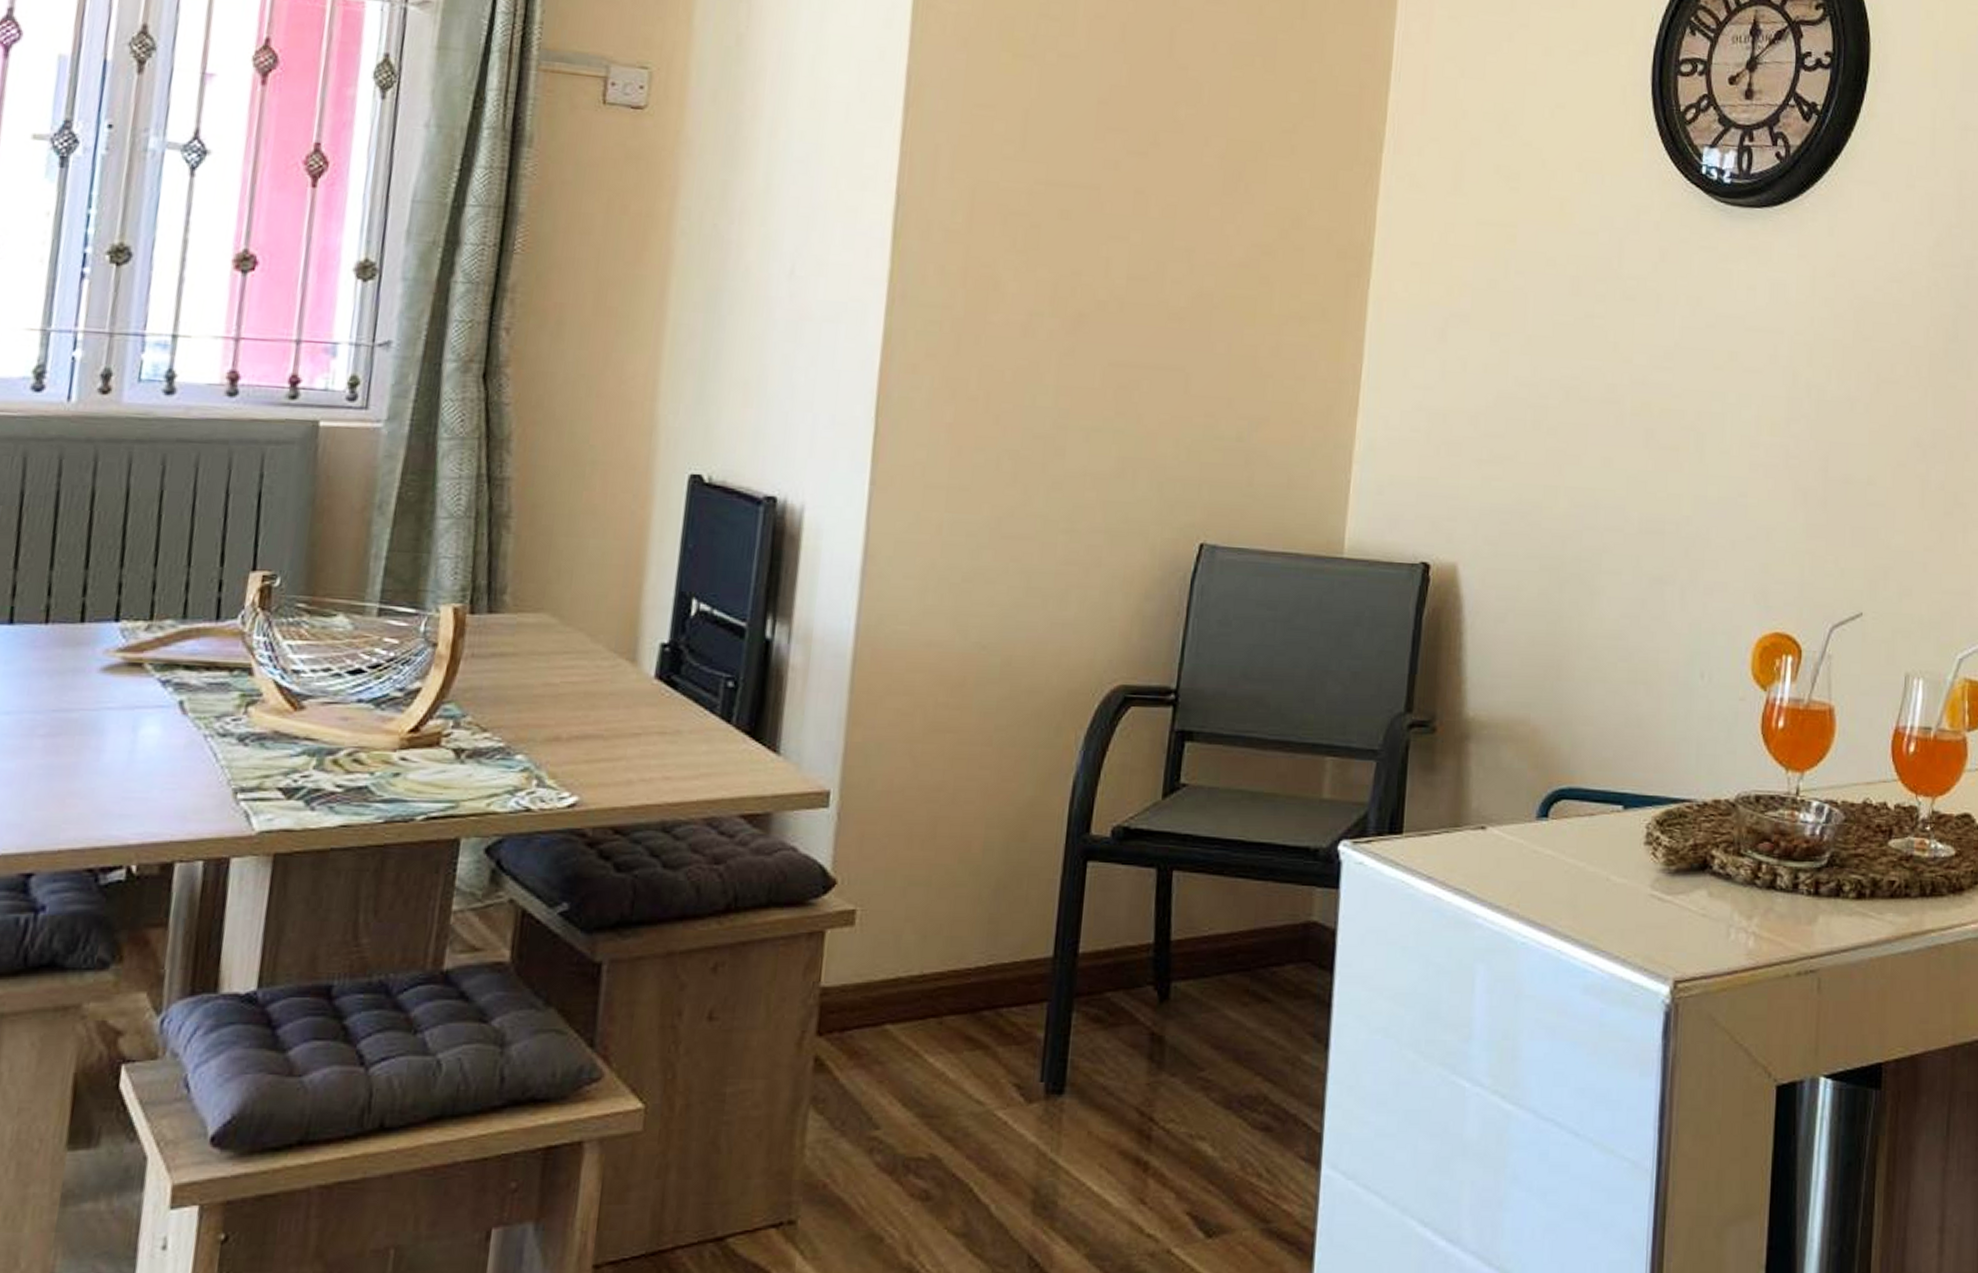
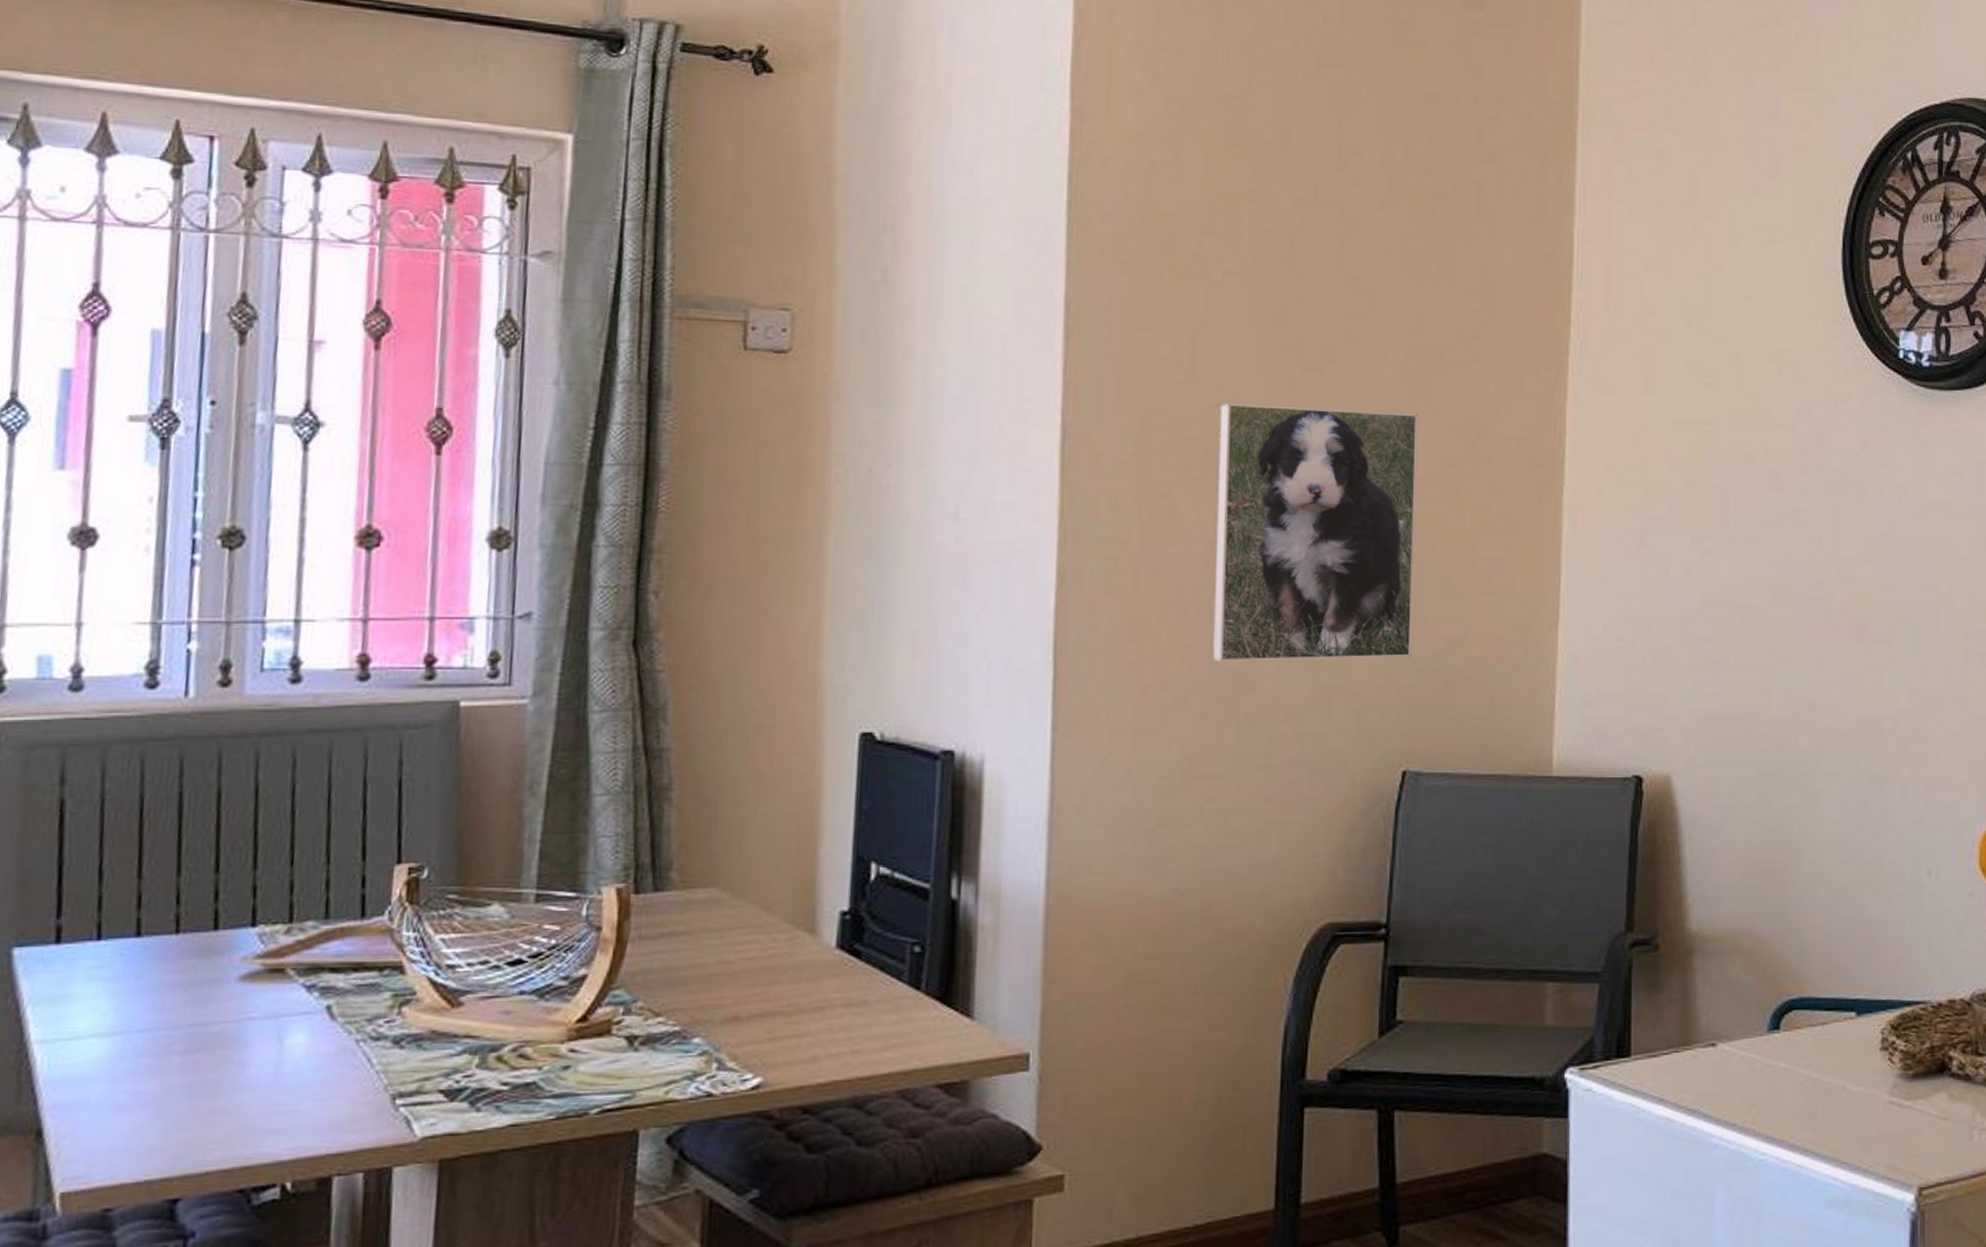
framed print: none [1025,179,1235,435] -> present [1212,402,1418,662]

